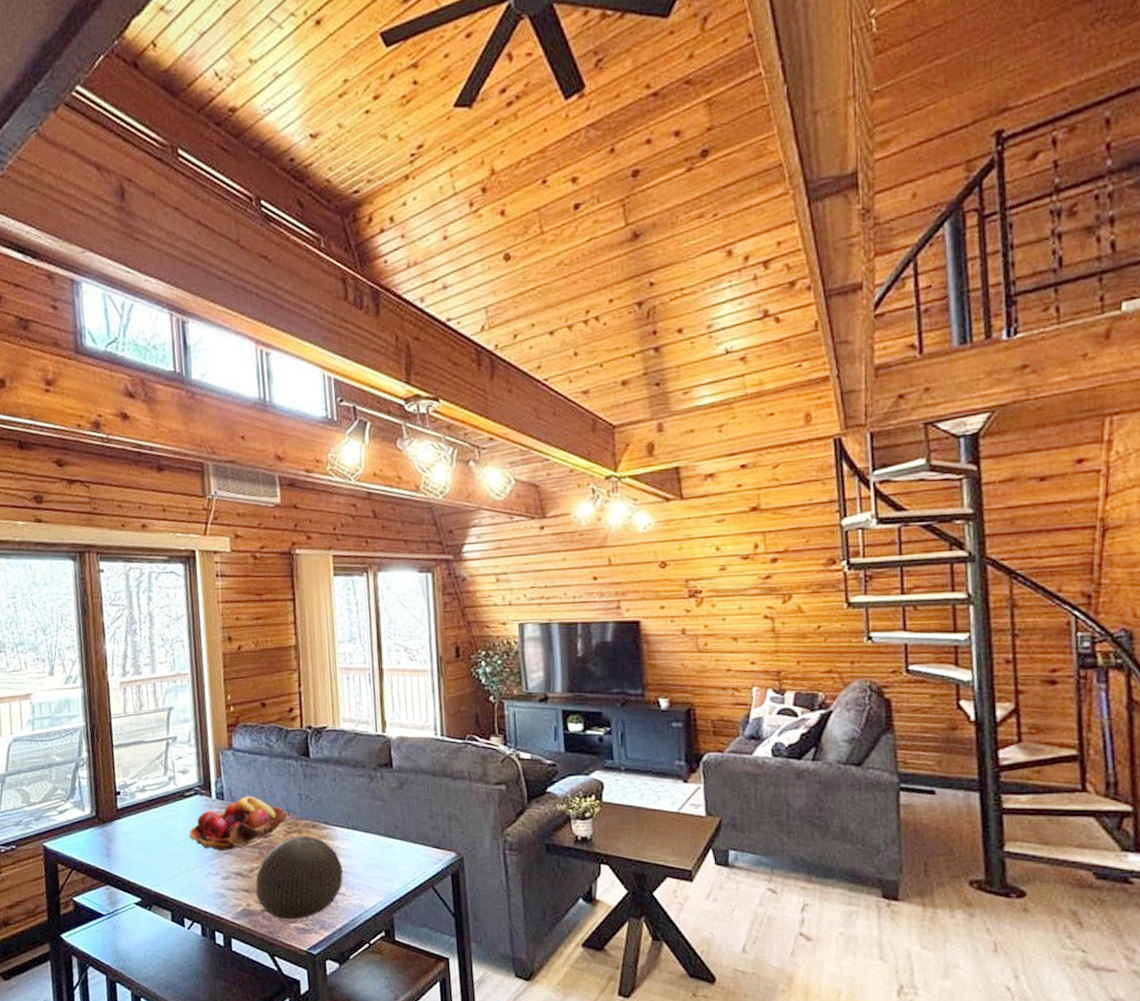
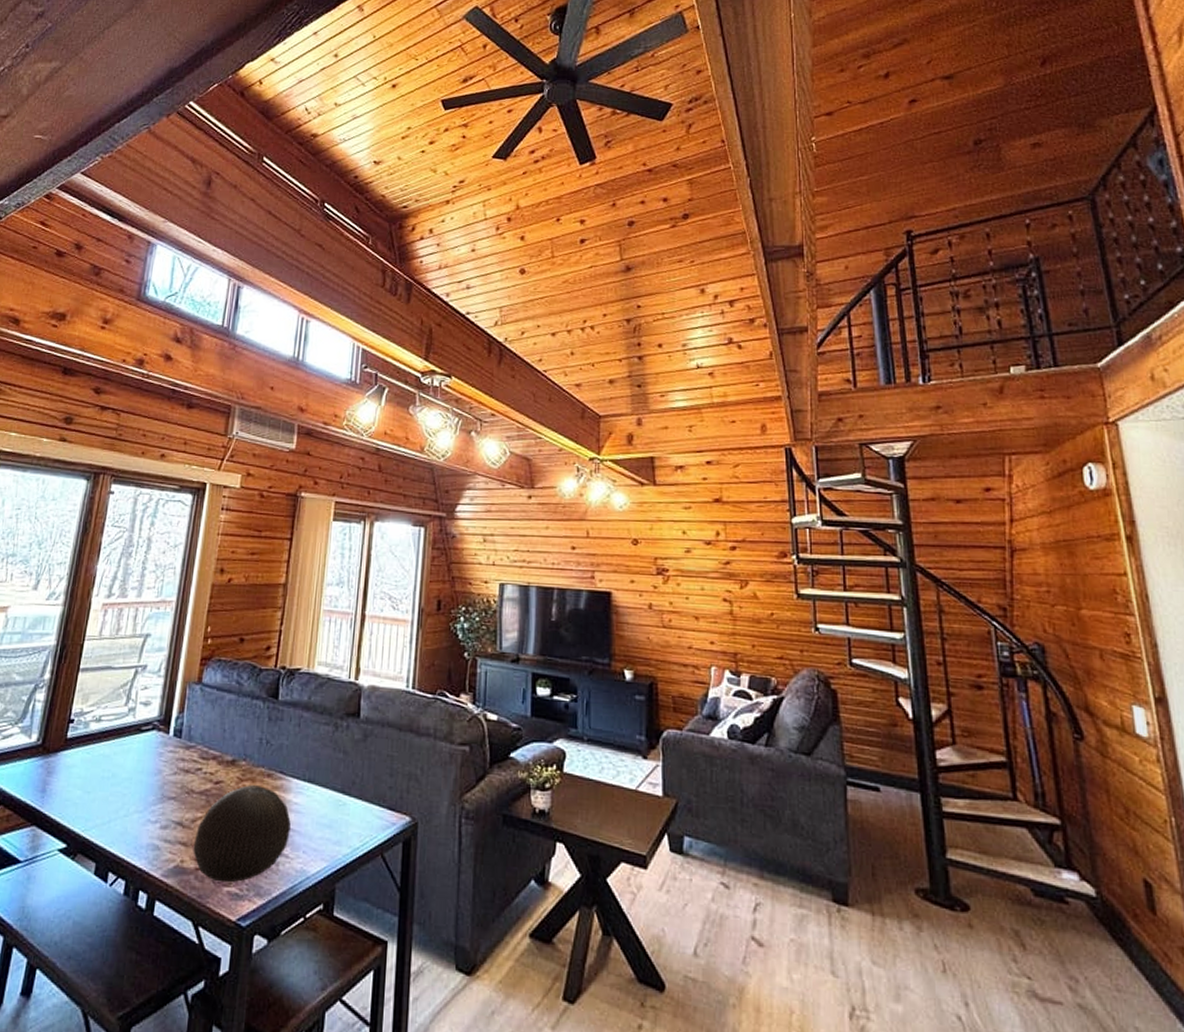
fruit basket: present [189,796,288,852] -> none [135,735,245,796]

